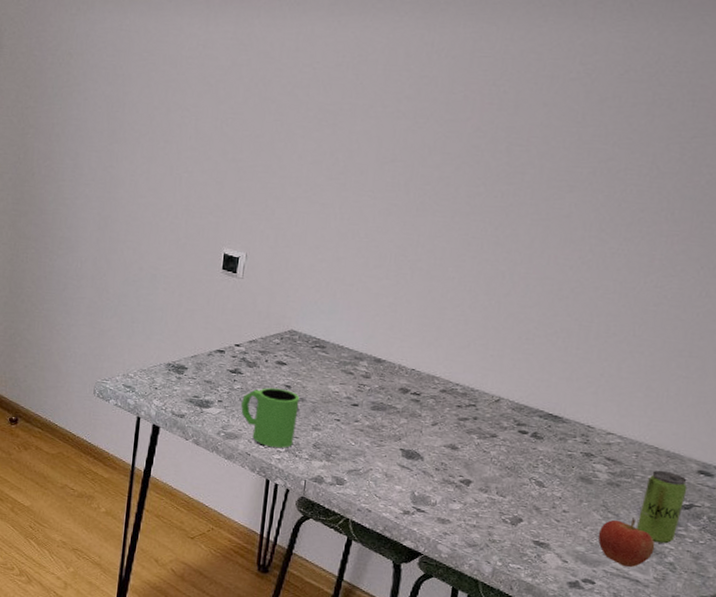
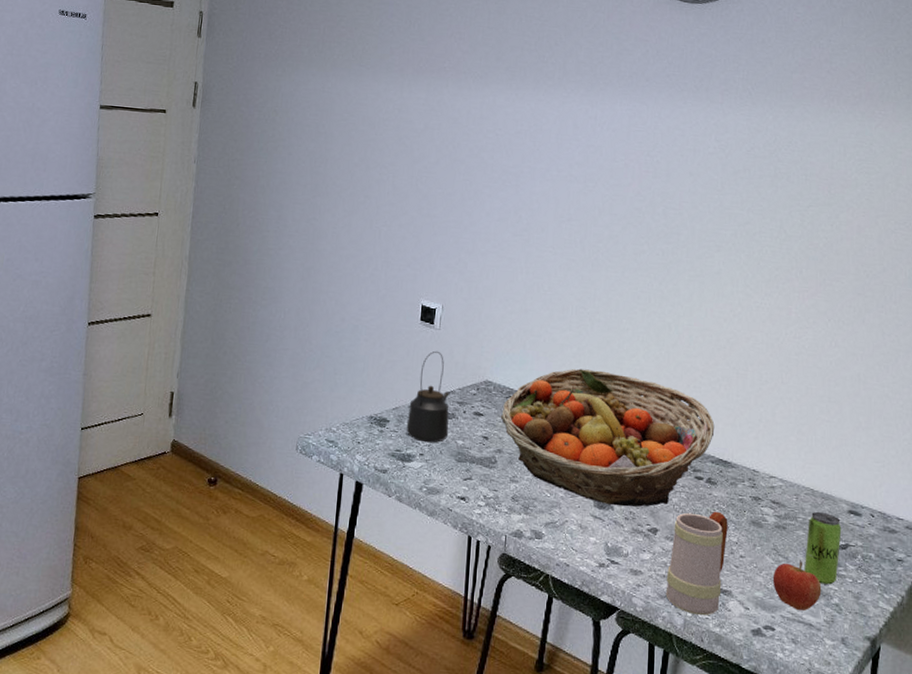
kettle: none [205,300,252,391] -> present [406,350,450,443]
mug: present [241,387,300,448] -> none [442,439,497,502]
fruit basket: none [304,319,547,459] -> present [500,369,715,507]
mug: none [474,465,553,566] -> present [665,511,728,616]

